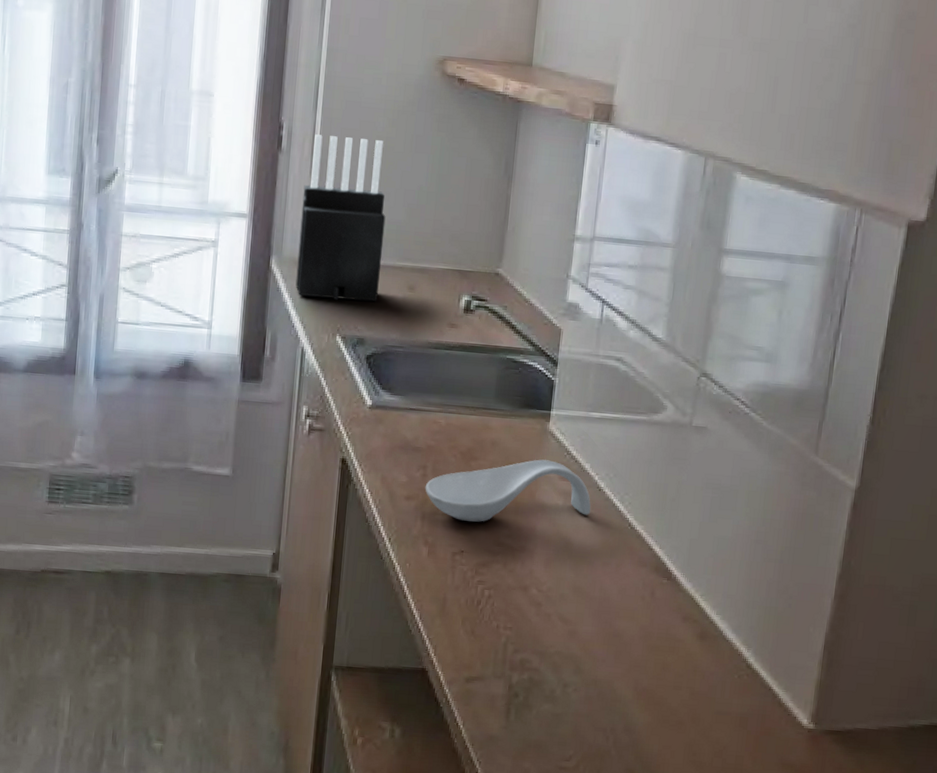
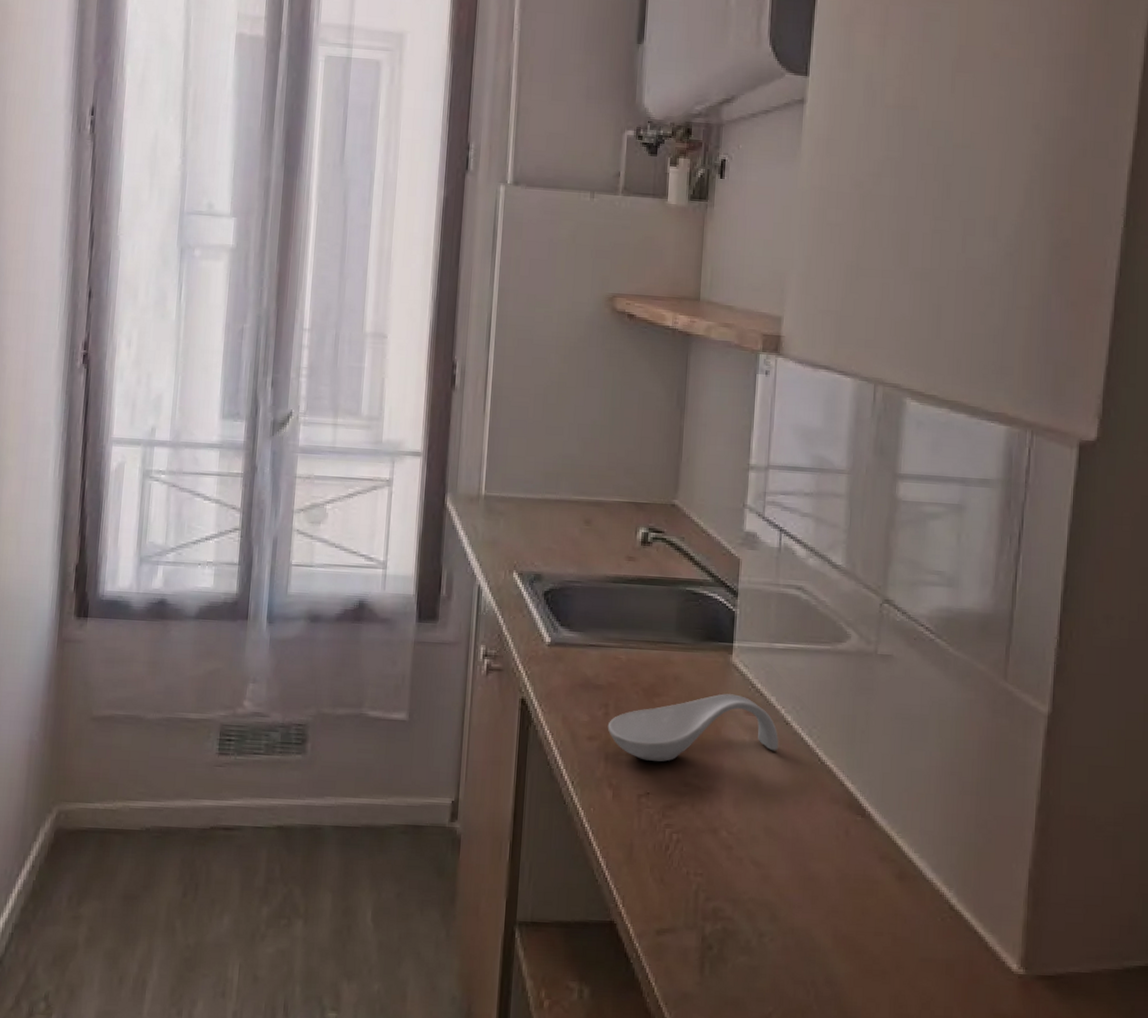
knife block: present [295,134,386,302] -> none [471,372,560,537]

